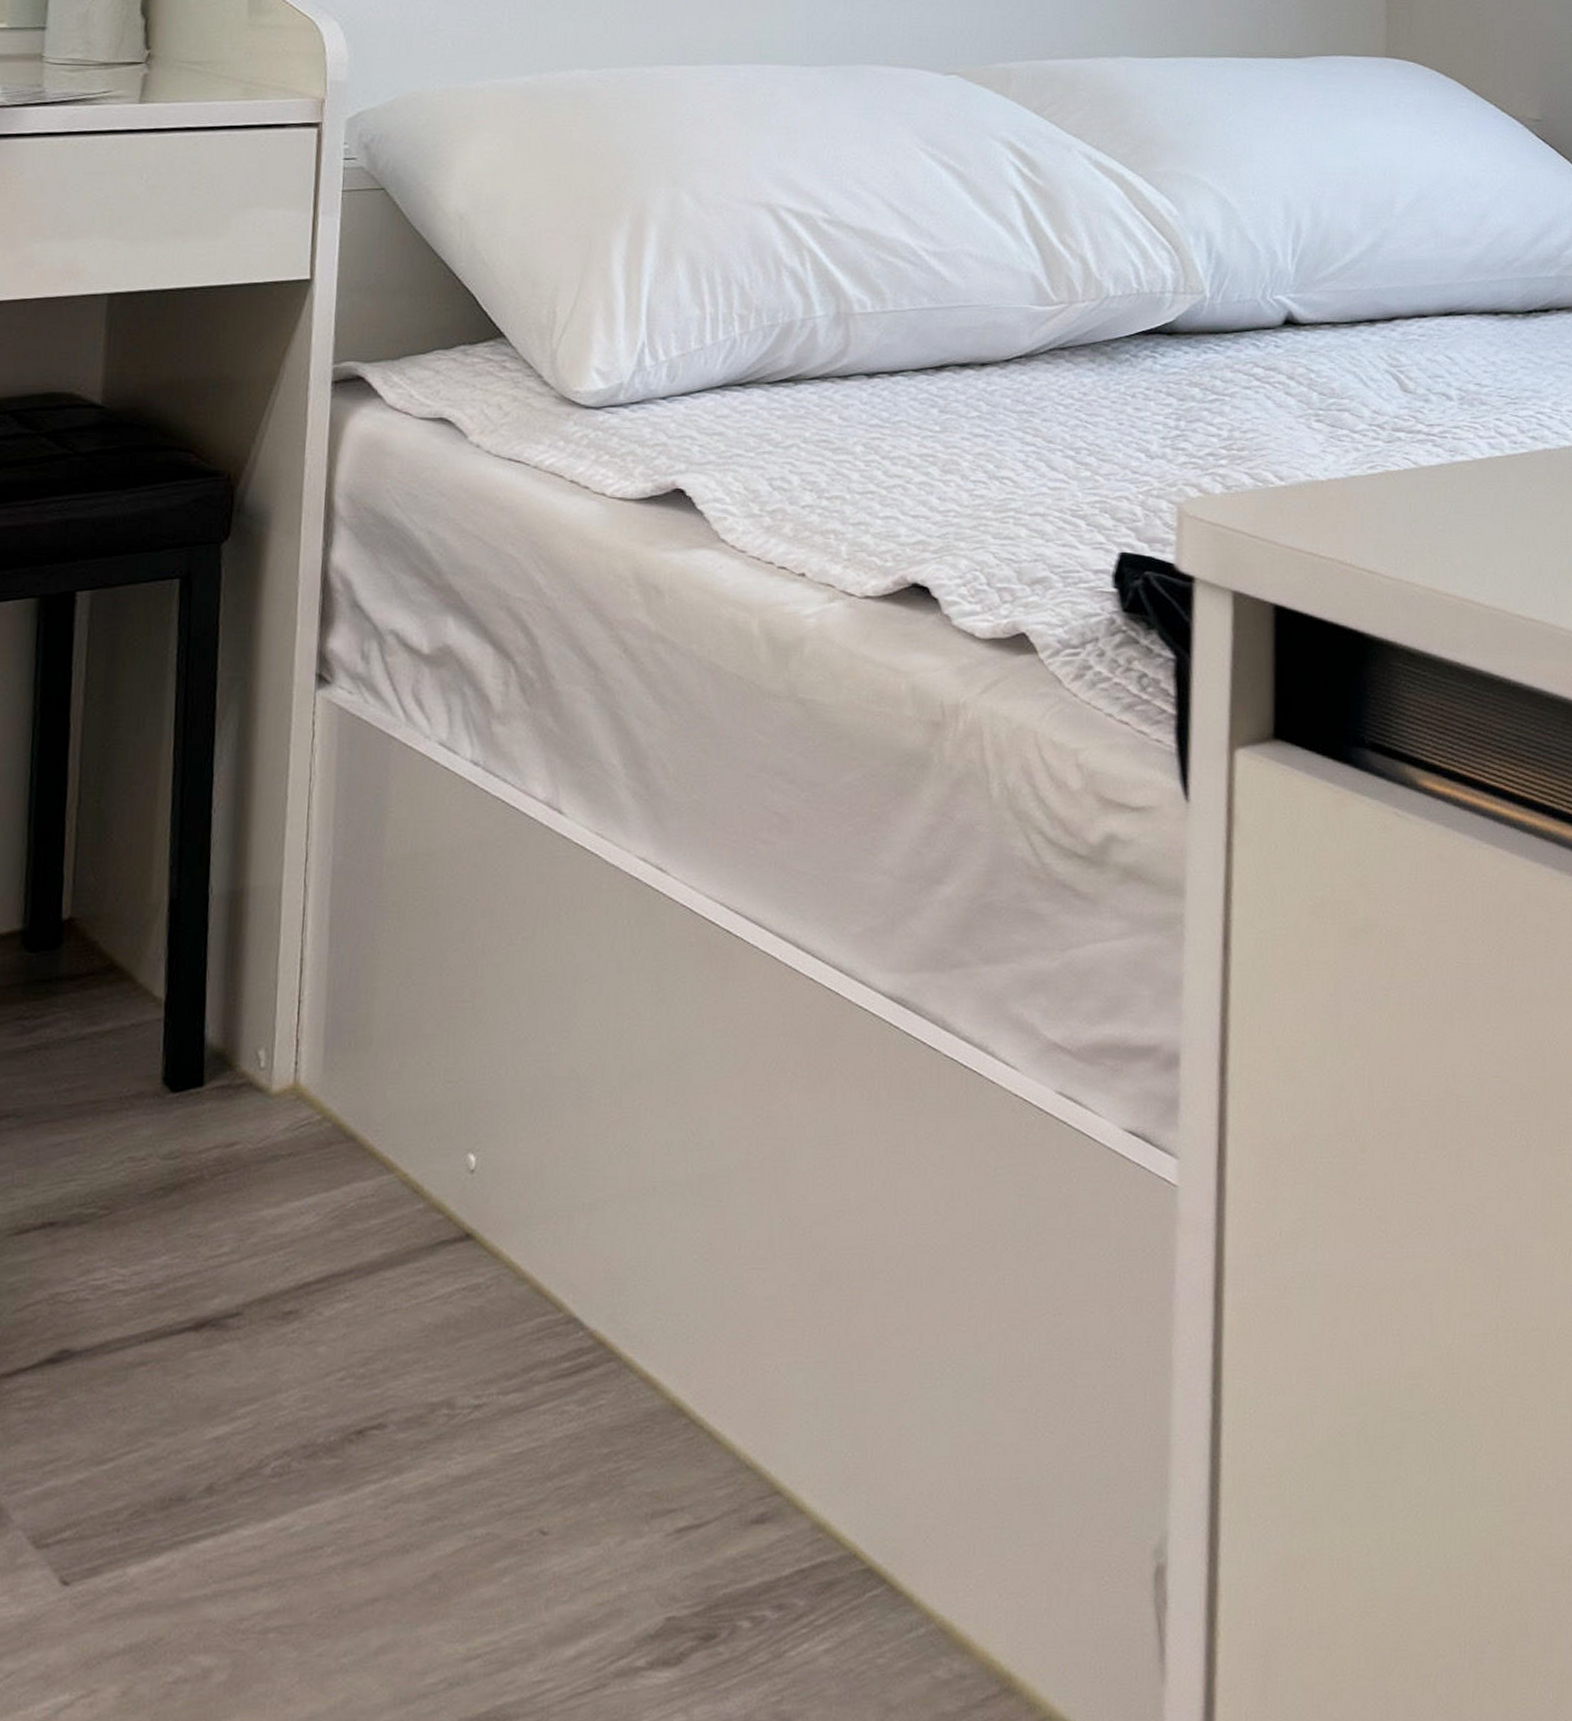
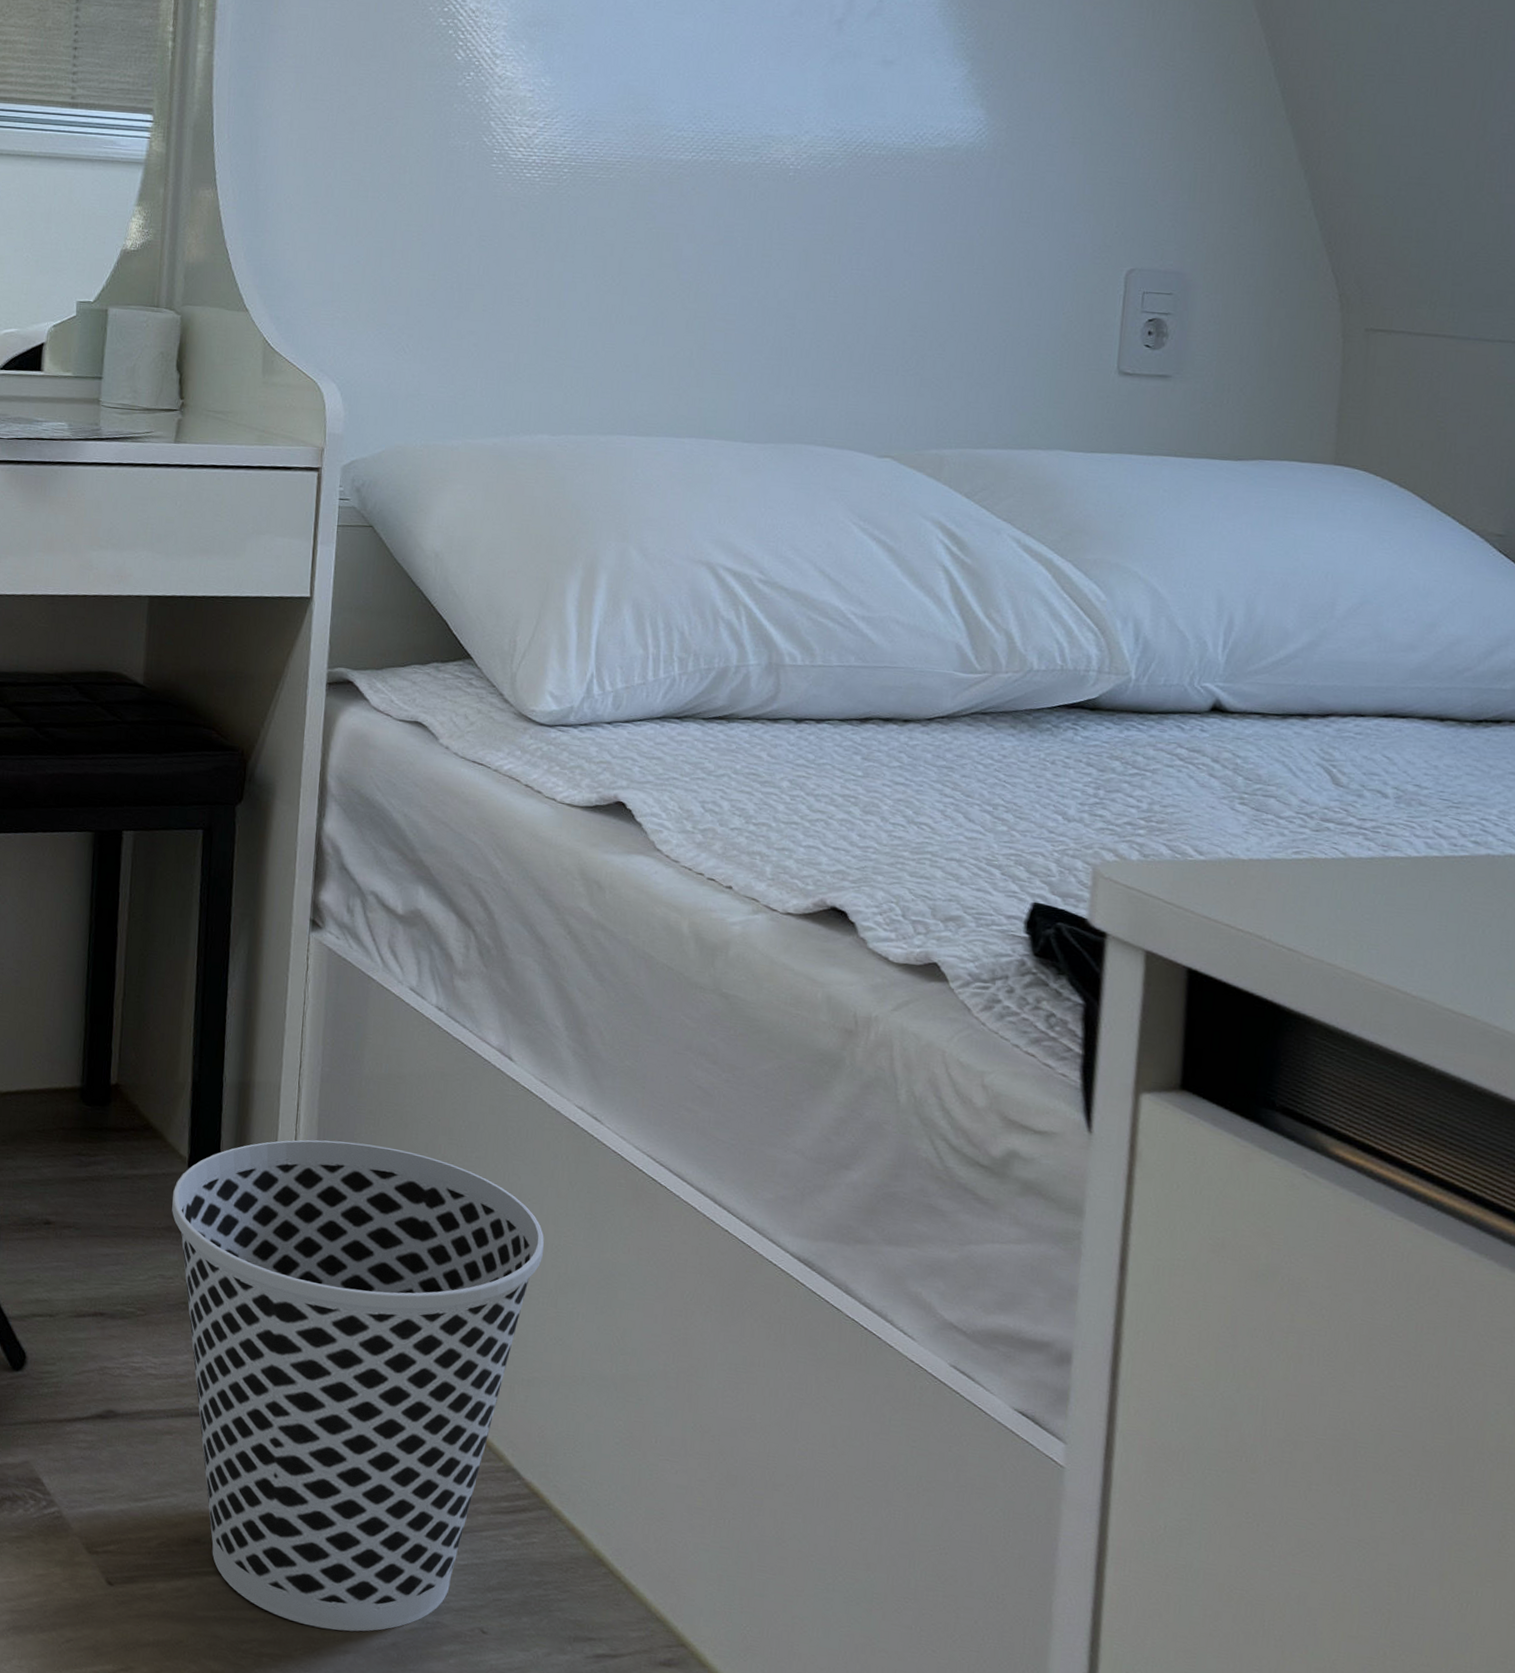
wastebasket: none [144,944,605,1578] -> present [172,1139,544,1632]

